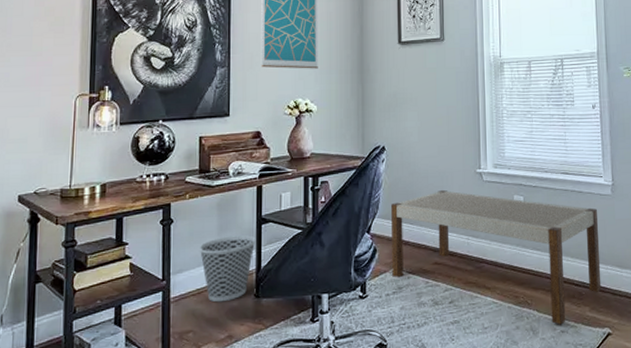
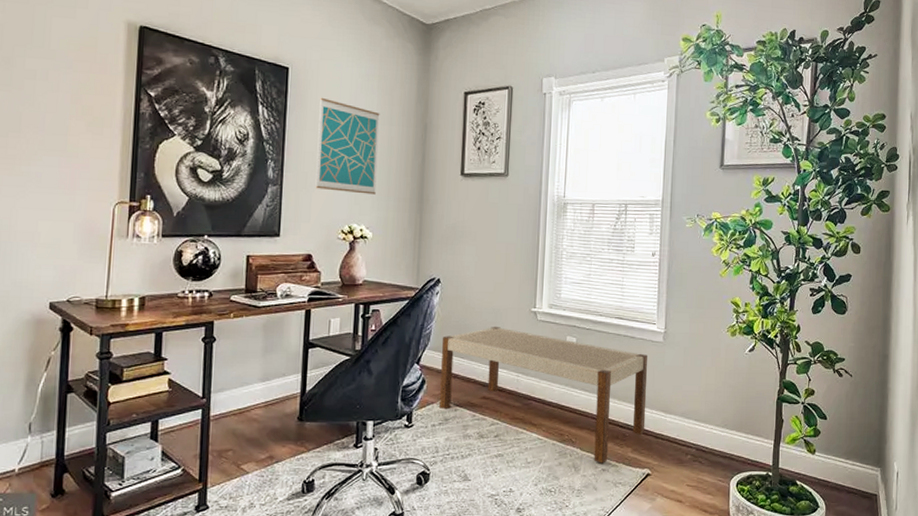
wastebasket: present [199,235,256,303] -> none [242,358,302,423]

